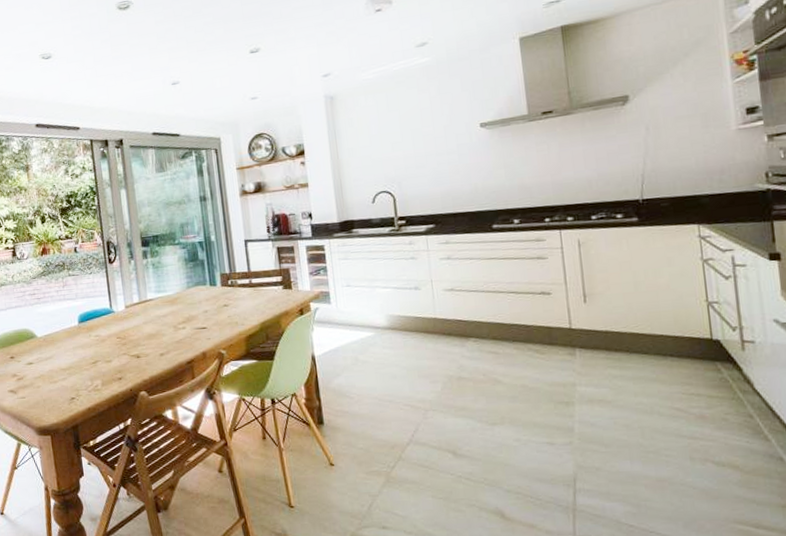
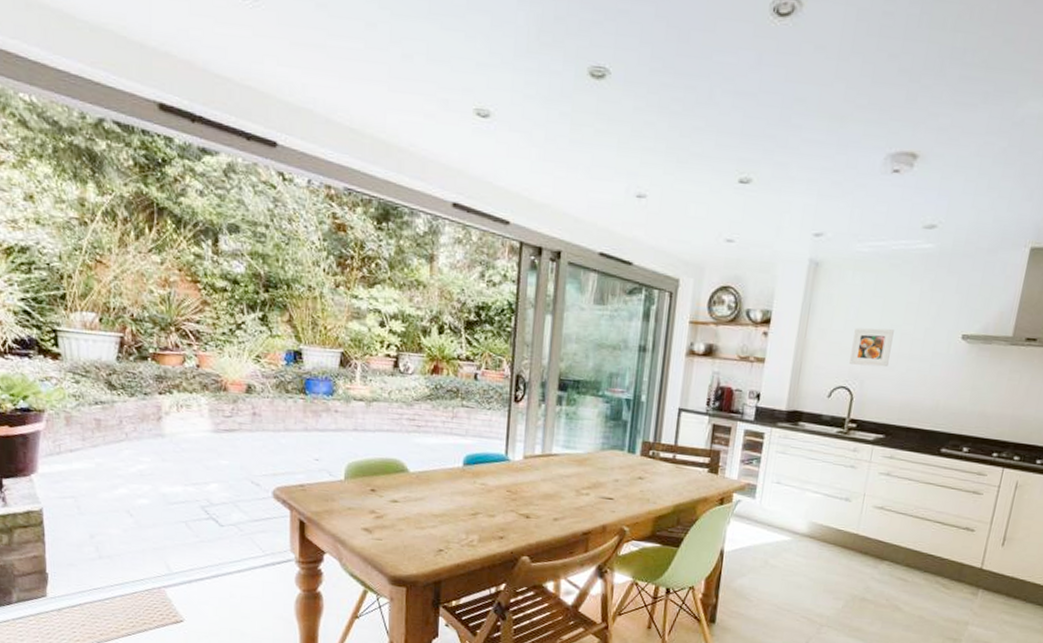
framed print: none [380,134,419,171] -> present [849,327,894,367]

